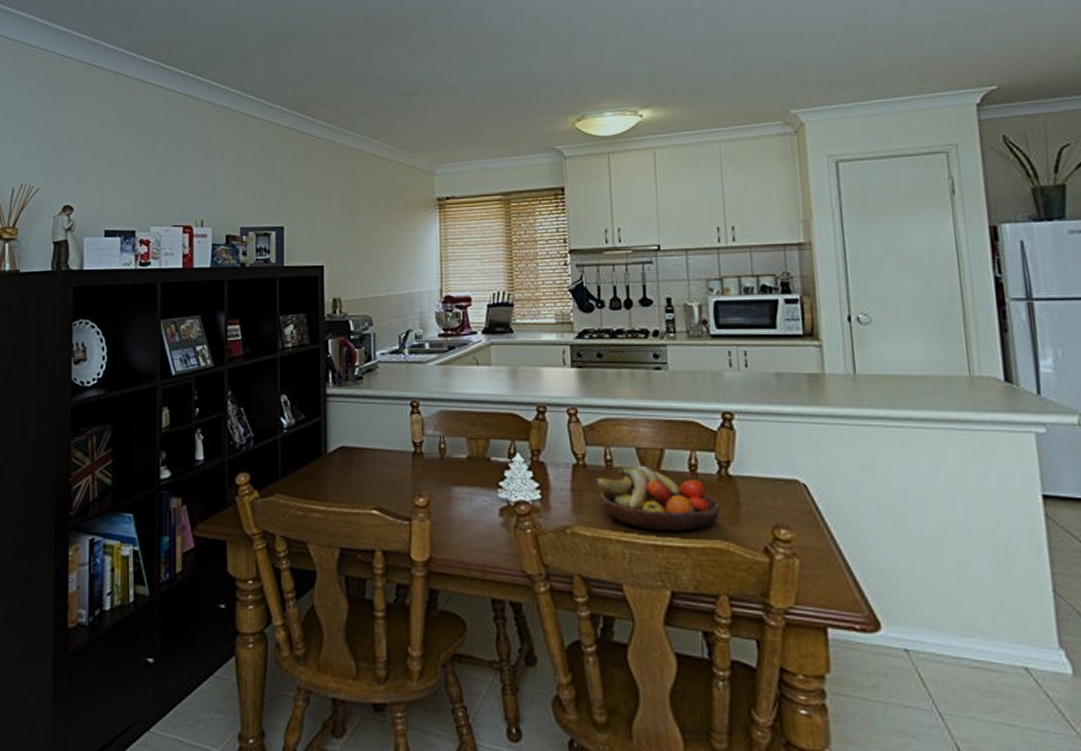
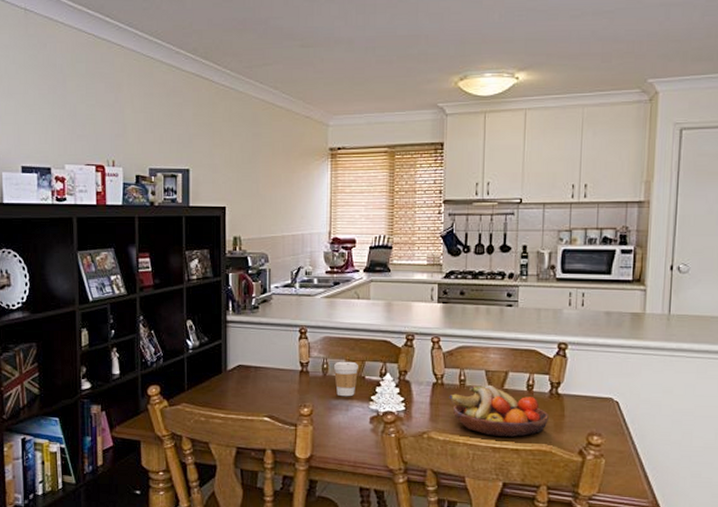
coffee cup: none [452,439,482,483] -> present [333,361,358,397]

